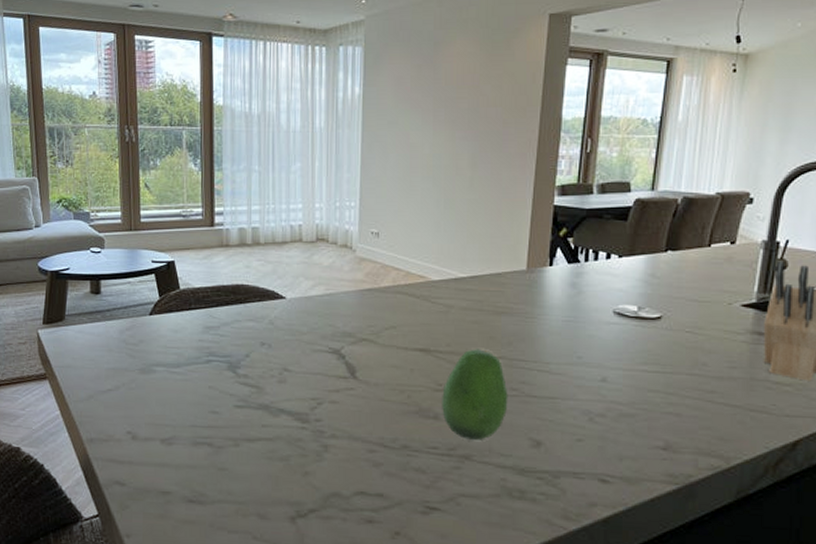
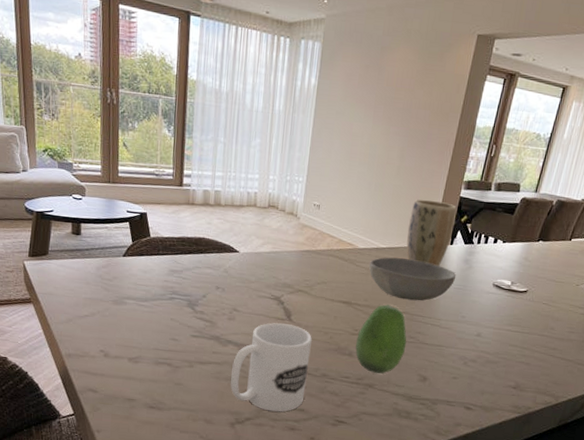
mug: none [287,383,384,499] -> present [230,323,312,412]
bowl: none [447,288,561,341] -> present [368,257,456,301]
plant pot: none [491,213,551,295] -> present [406,199,457,267]

